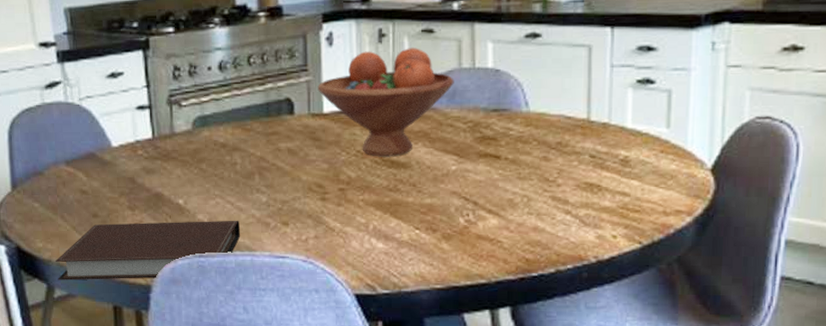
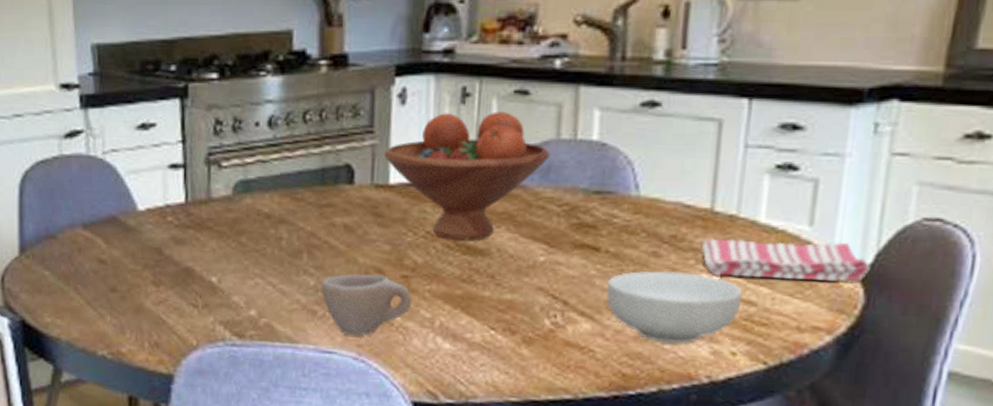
notebook: present [56,220,241,280] -> none [65,300,282,368]
cup: none [271,189,349,242] -> present [320,273,412,336]
cereal bowl: none [509,172,618,232] -> present [606,271,743,344]
dish towel: none [582,141,717,173] -> present [701,238,870,282]

